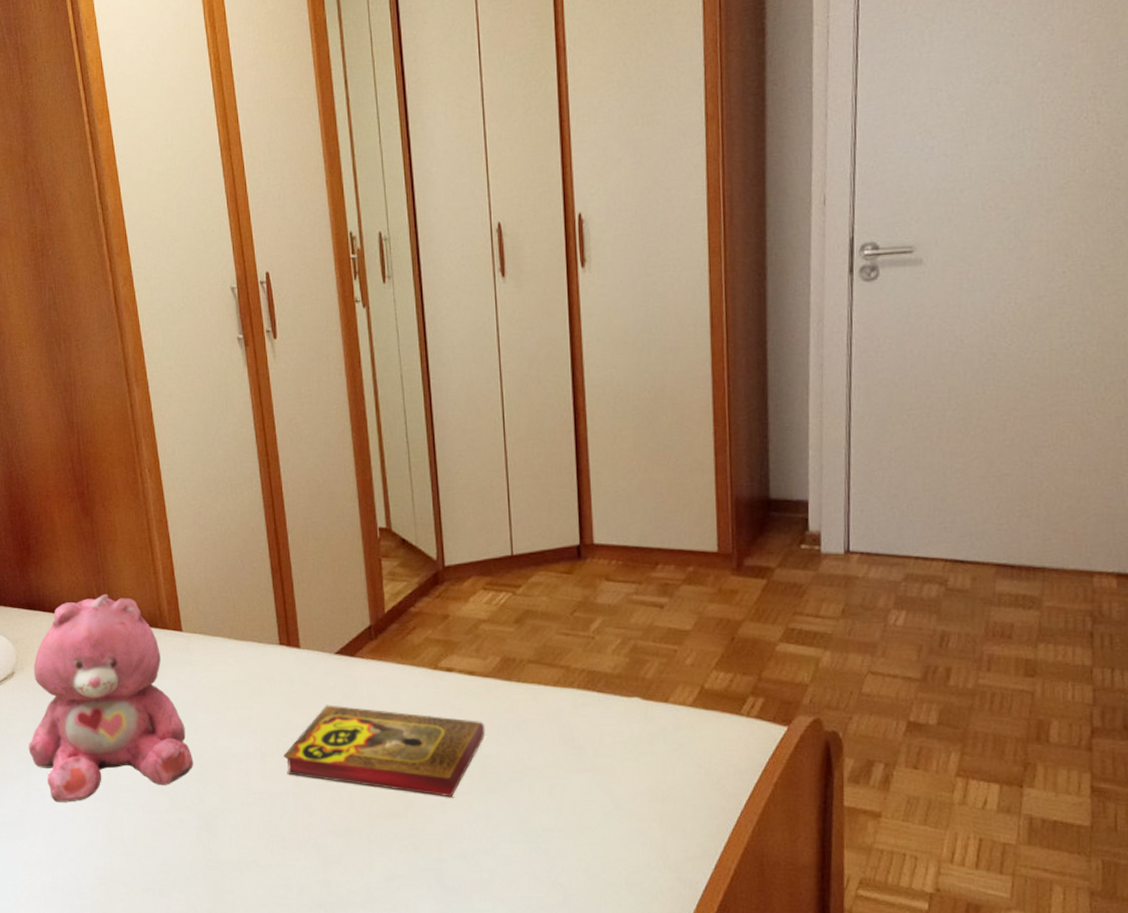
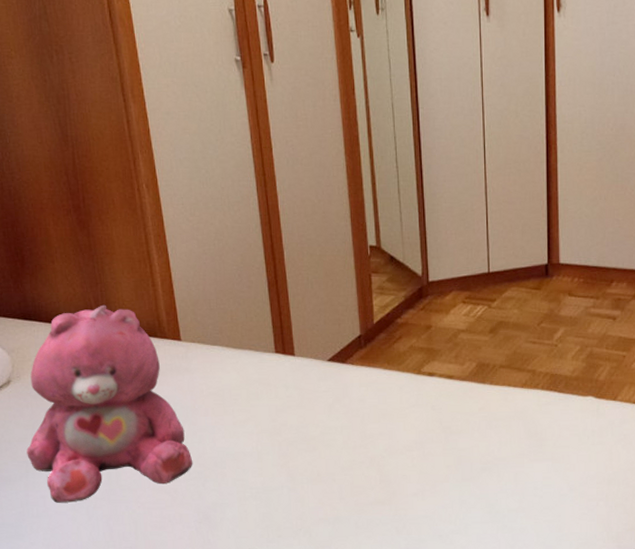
book: present [284,705,486,798] -> none [279,407,462,486]

